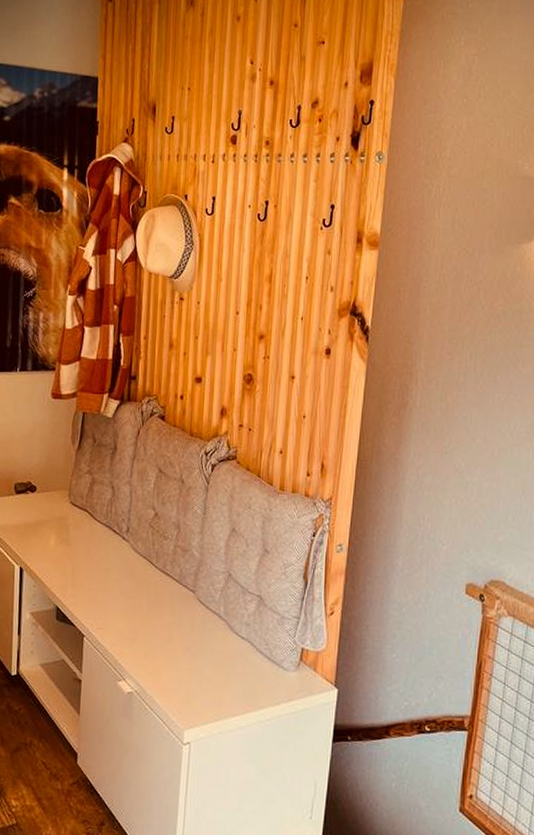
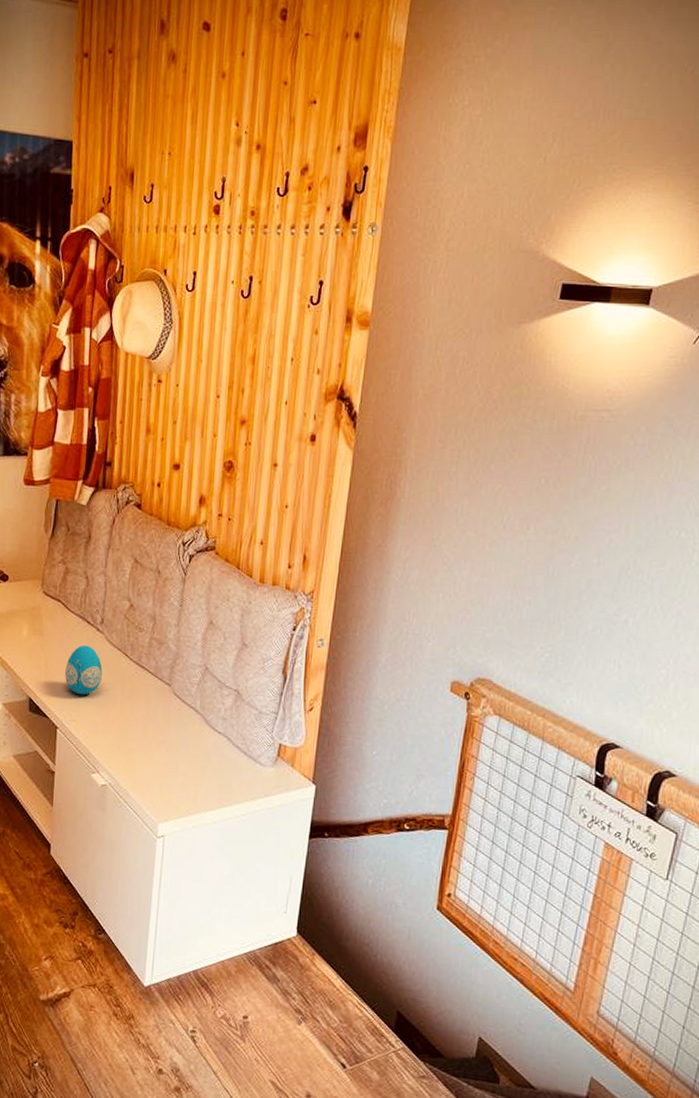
decorative egg: none [91,553,128,603] -> present [65,645,103,695]

